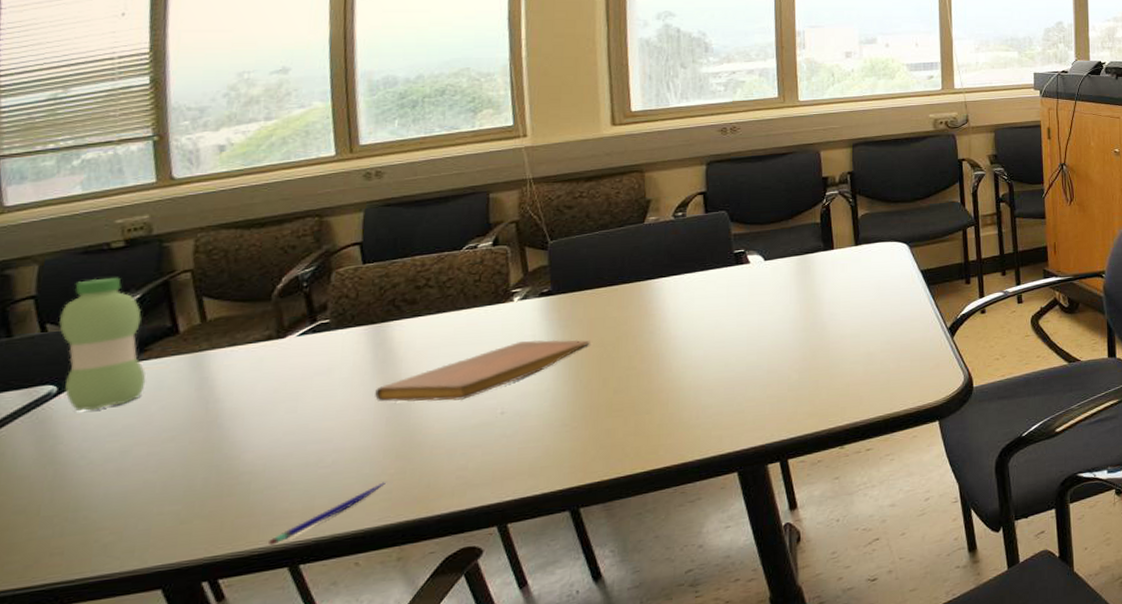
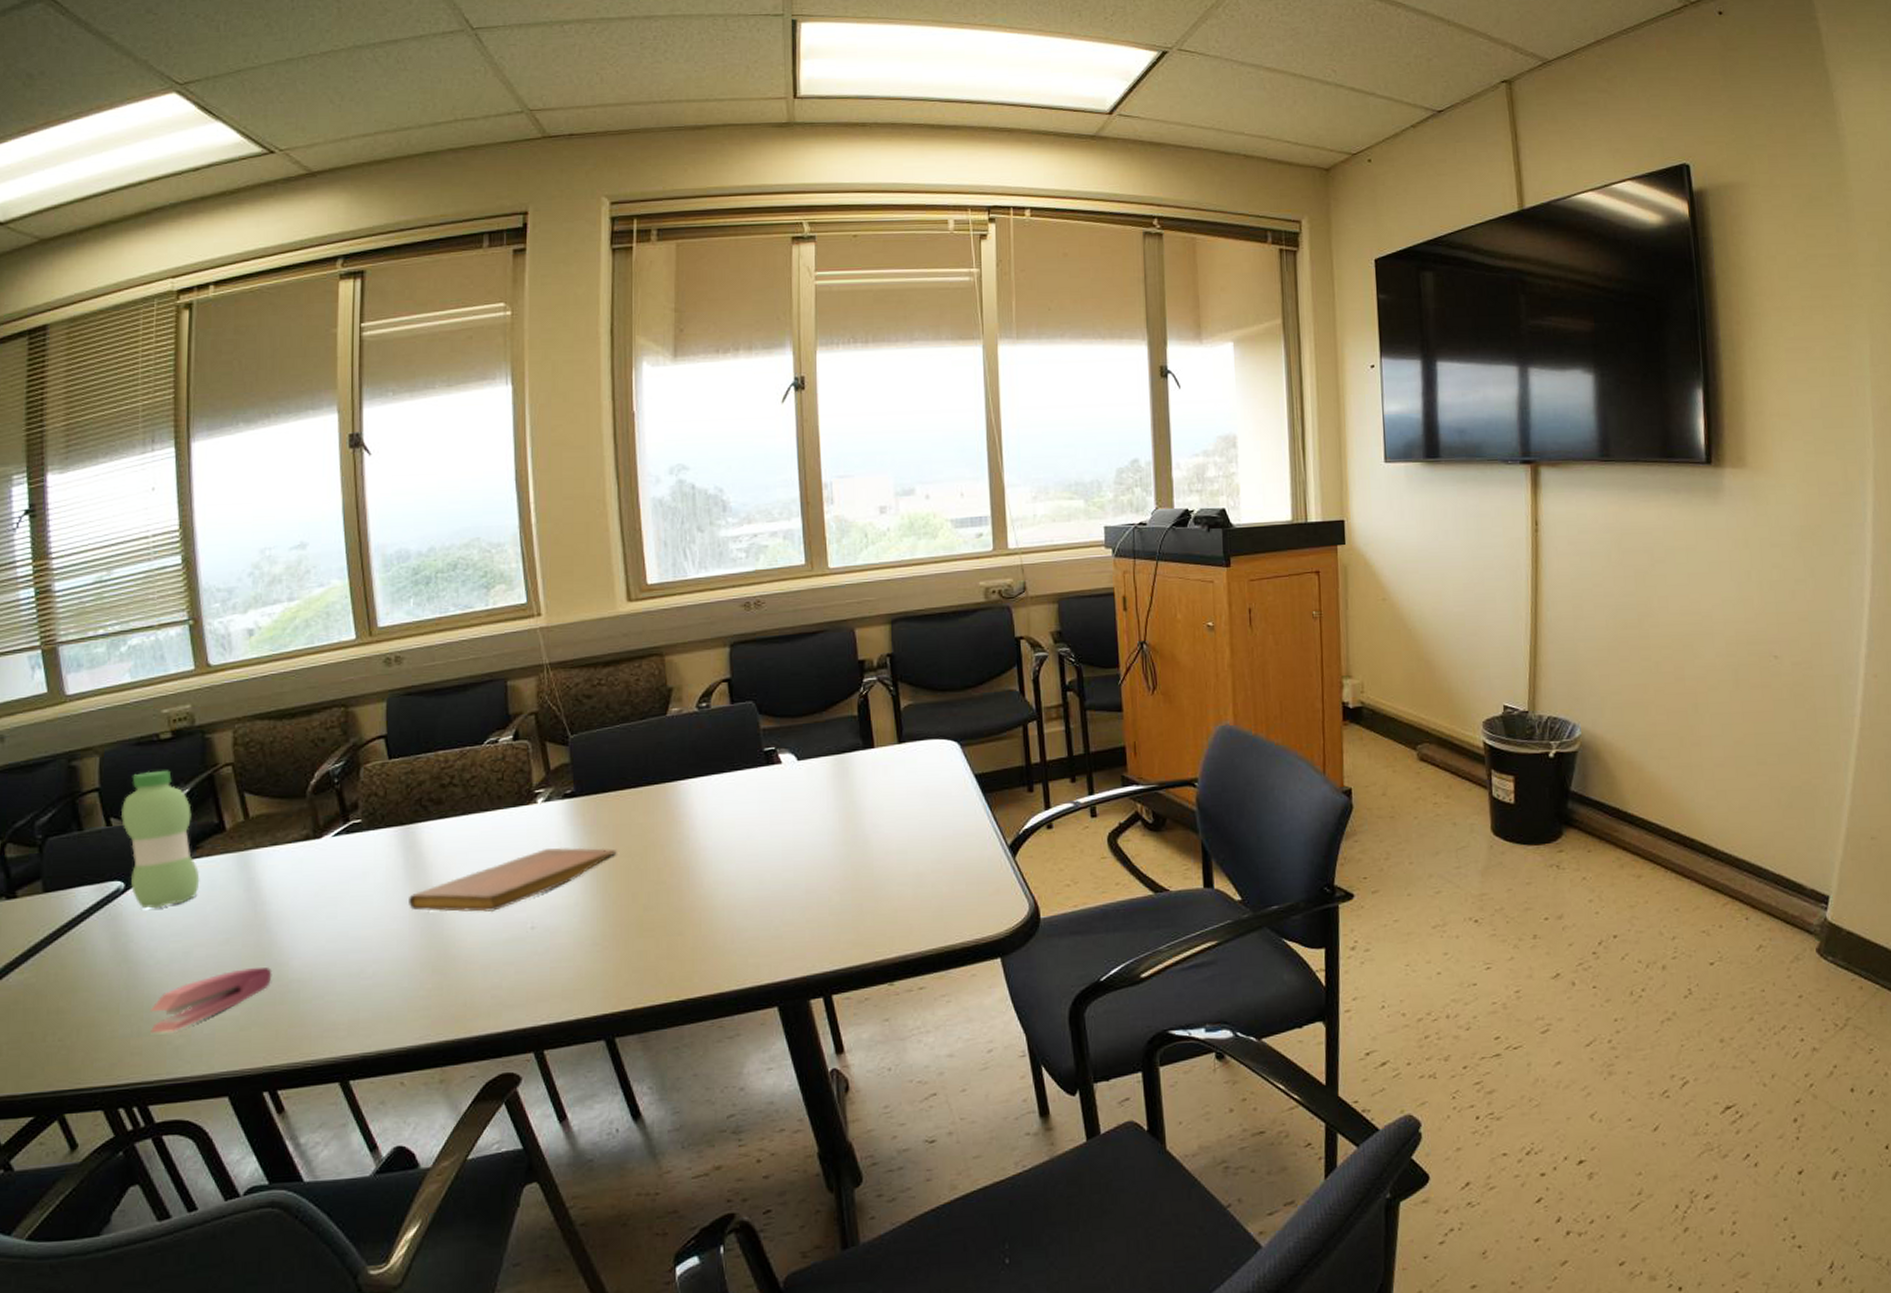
stapler: none [75,462,222,533] -> present [150,967,272,1034]
pen: present [268,482,385,546] -> none [320,997,424,1058]

